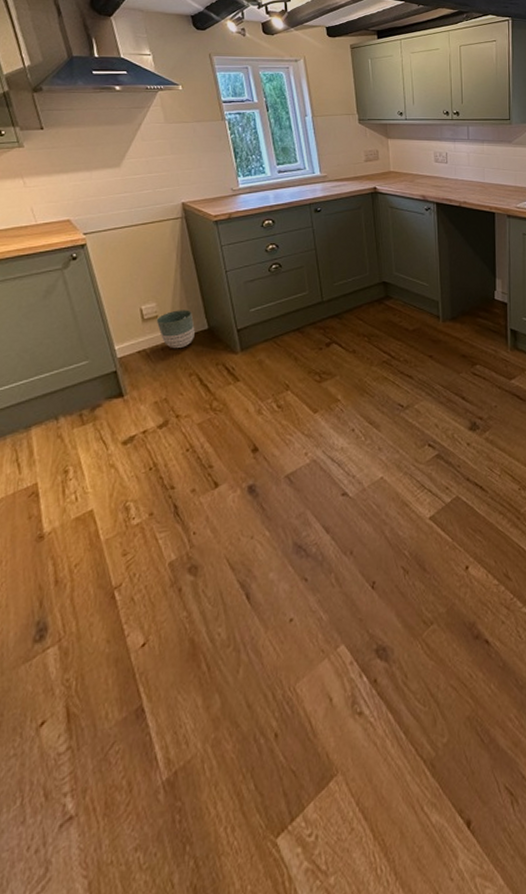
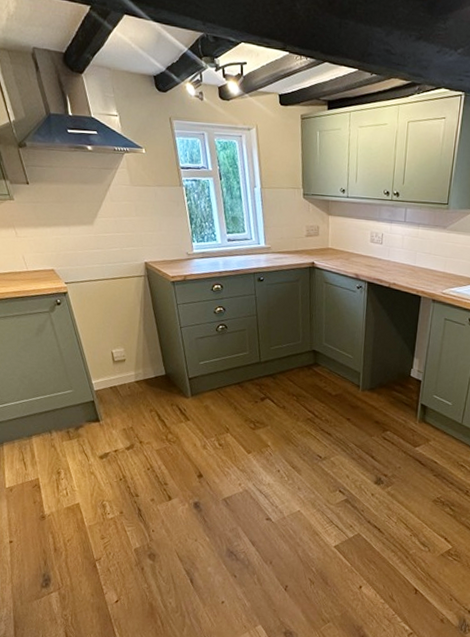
planter: present [156,310,195,349] -> none [124,356,155,389]

